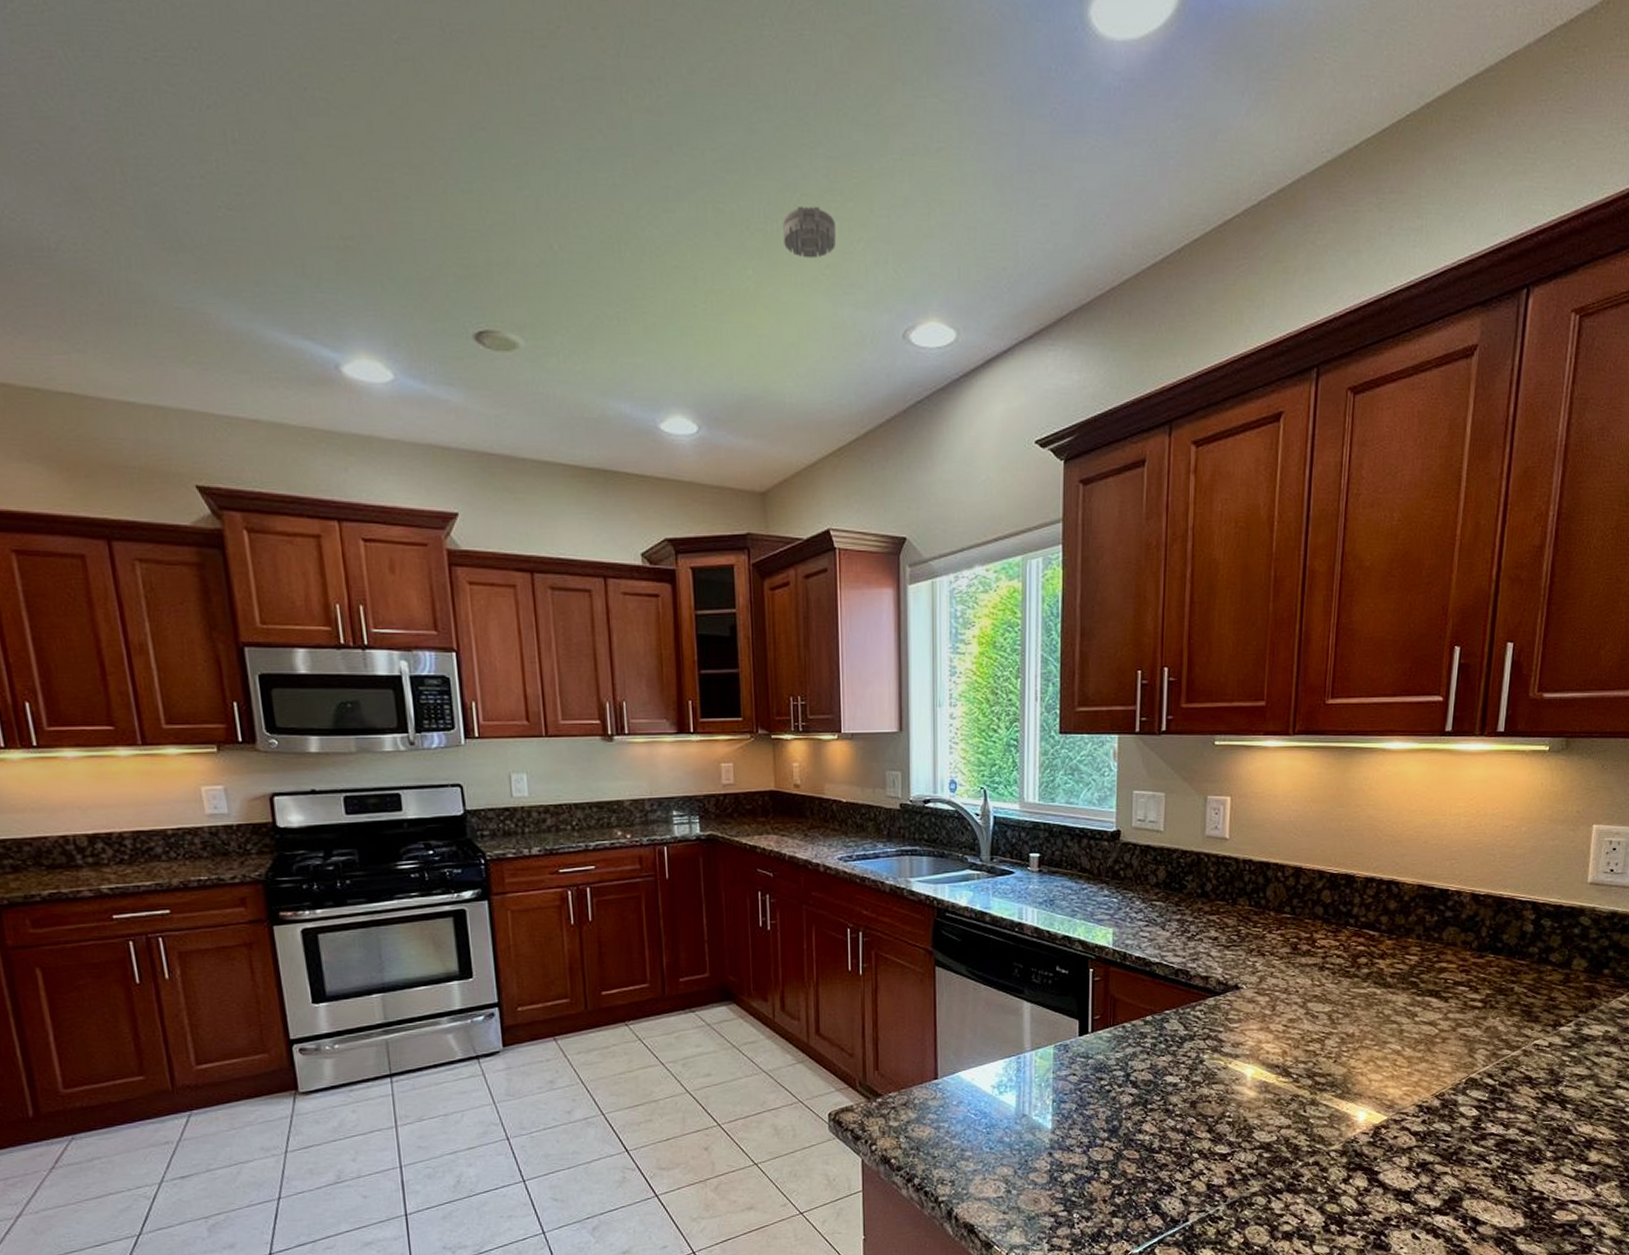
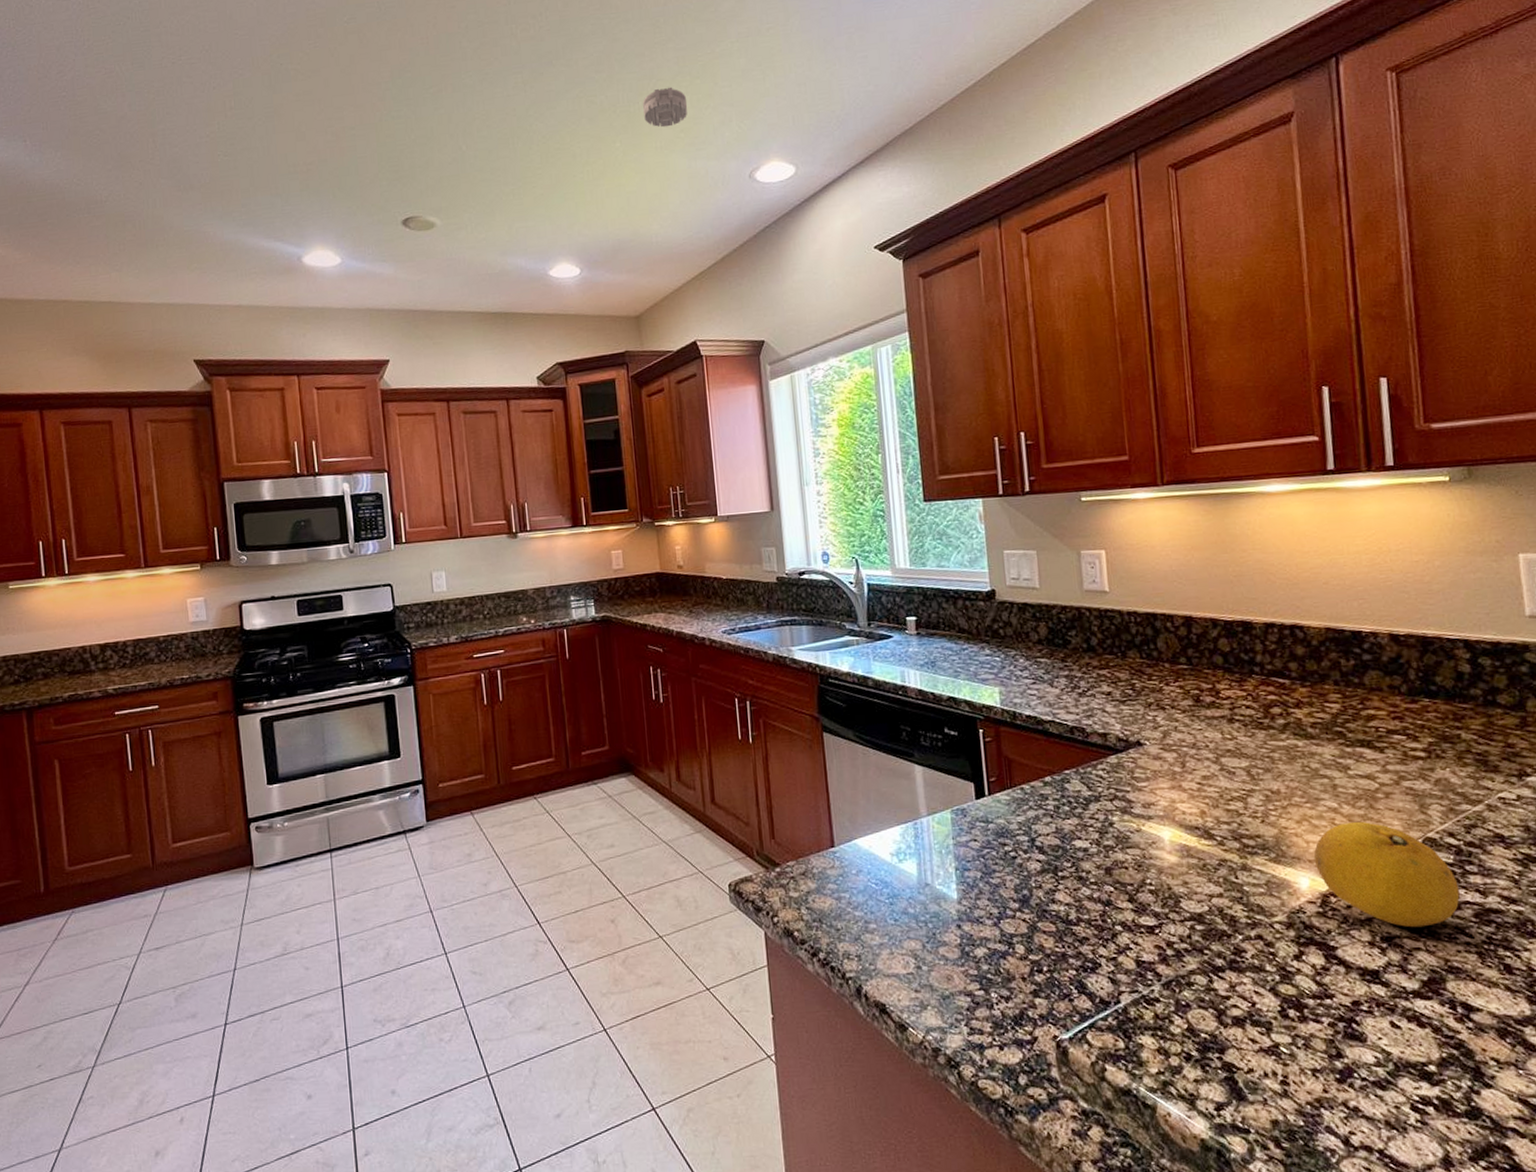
fruit: none [1373,1063,1488,1155] -> present [1313,821,1460,928]

